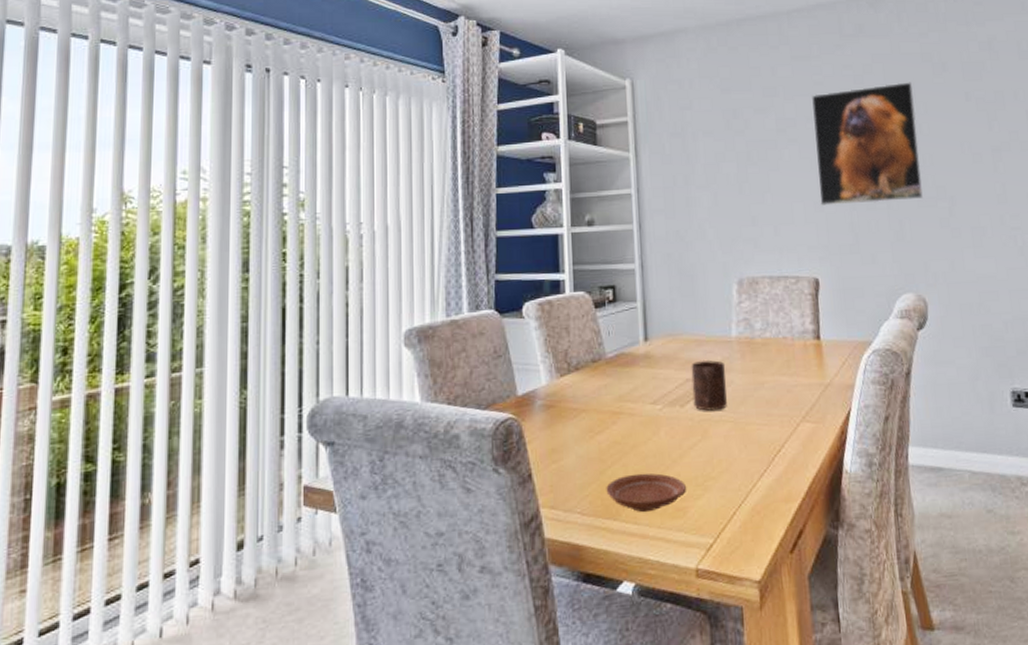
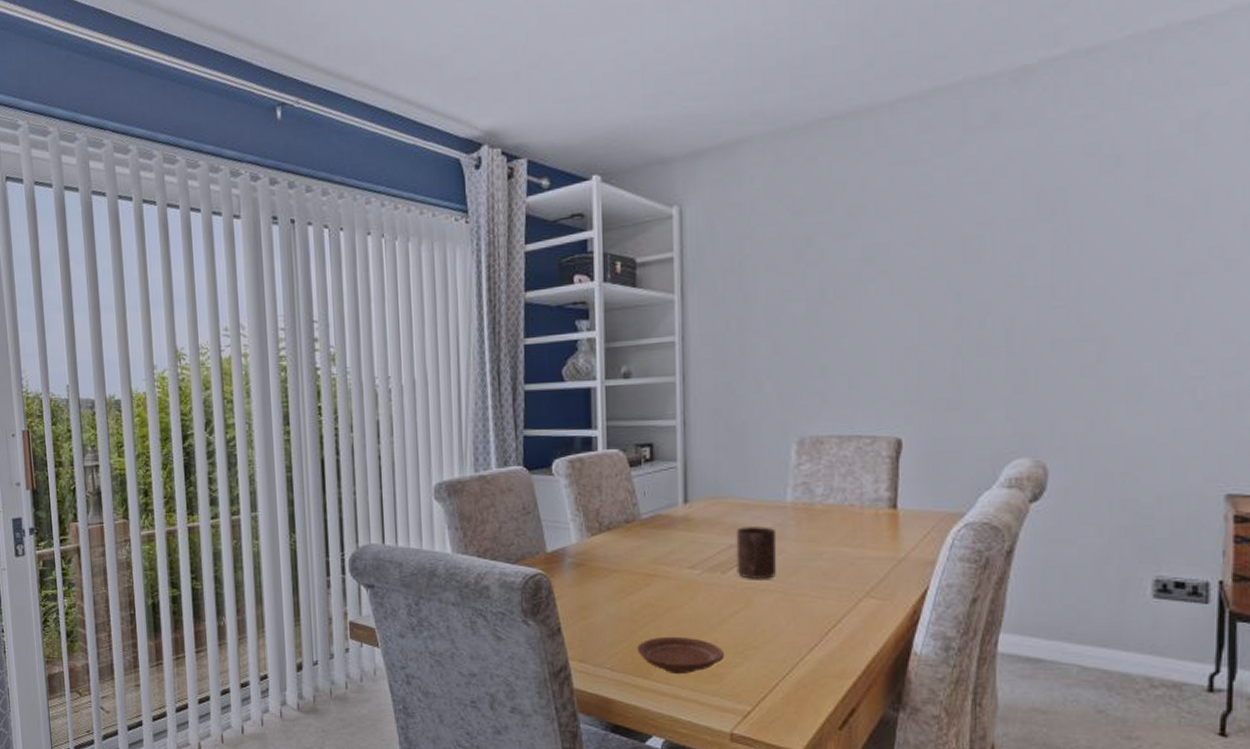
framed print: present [812,82,923,207] -> none [913,185,1065,353]

